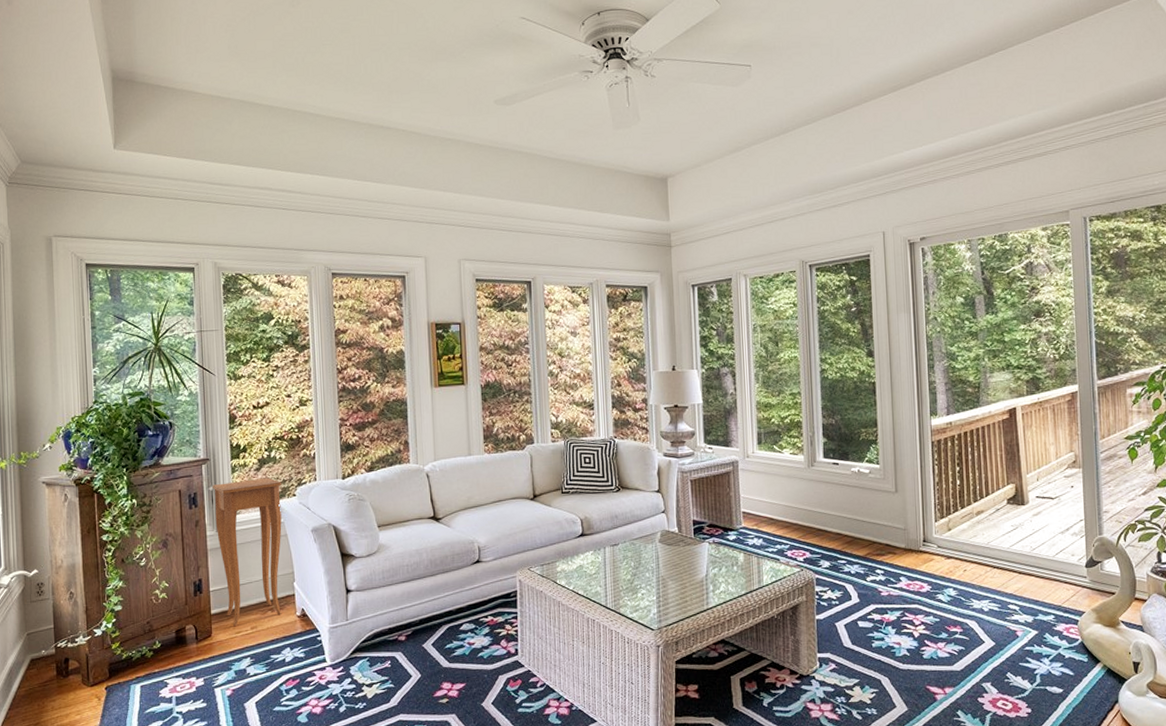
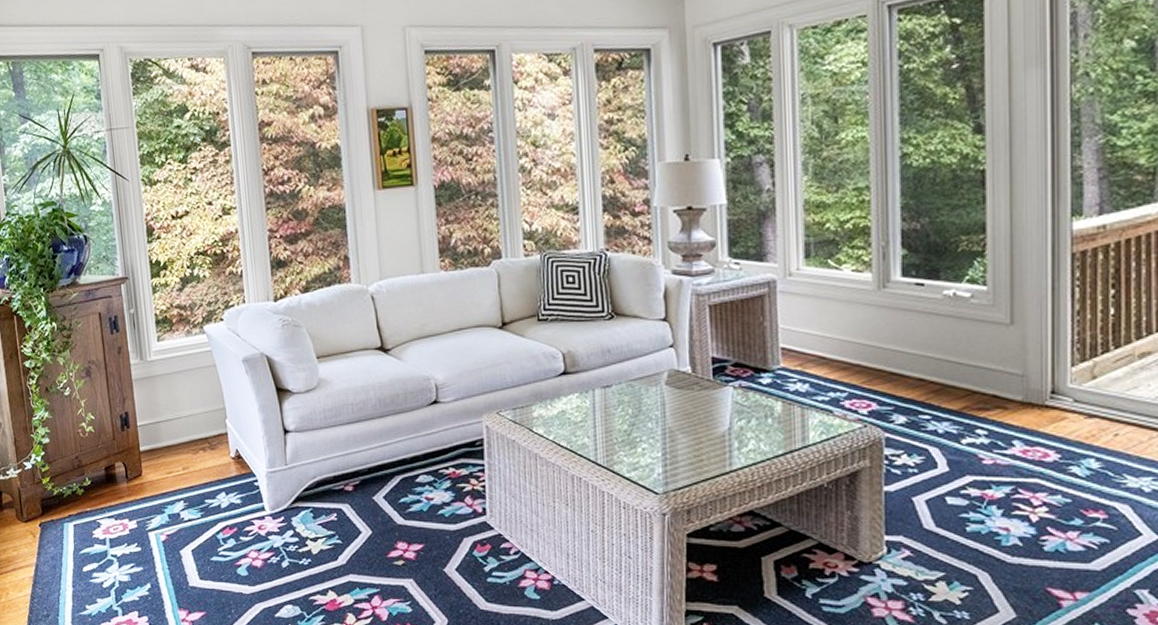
side table: present [212,477,282,627] -> none [133,299,215,467]

